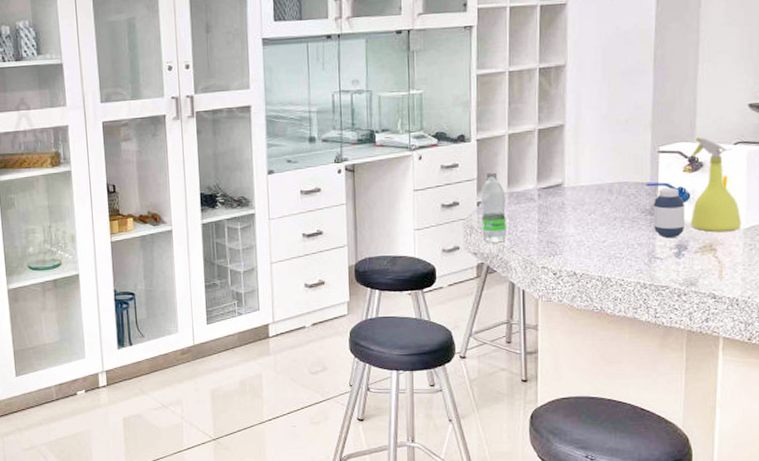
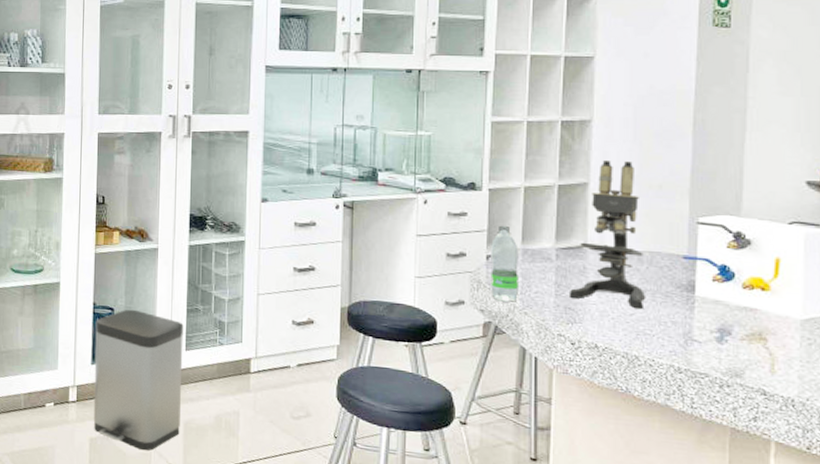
pedal bin: none [118,292,208,422] -> present [93,309,184,450]
microscope: none [550,101,615,236] -> present [568,159,645,310]
medicine bottle: present [653,187,686,238] -> none [690,263,730,320]
spray bottle: present [690,137,742,232] -> none [735,212,798,321]

